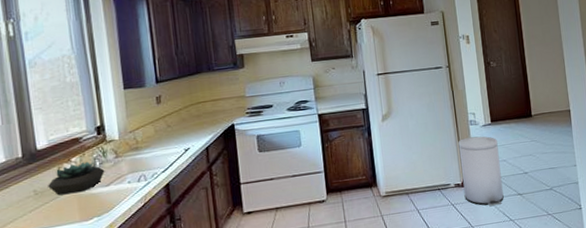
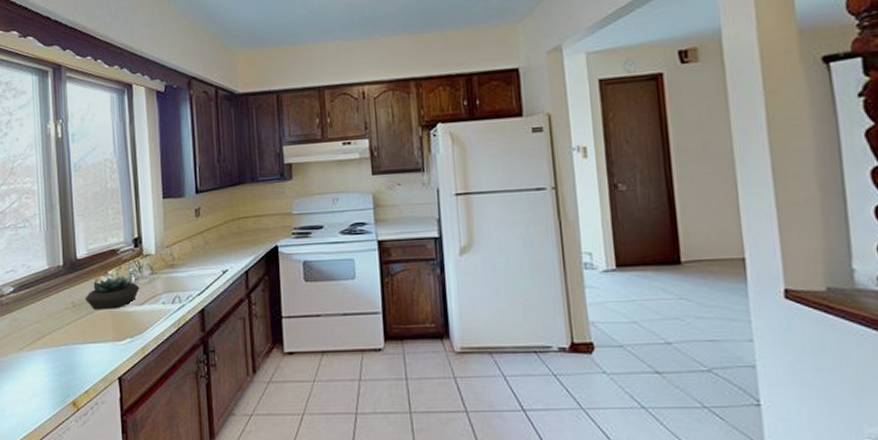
pedal bin: present [458,136,504,207] -> none [565,285,633,385]

